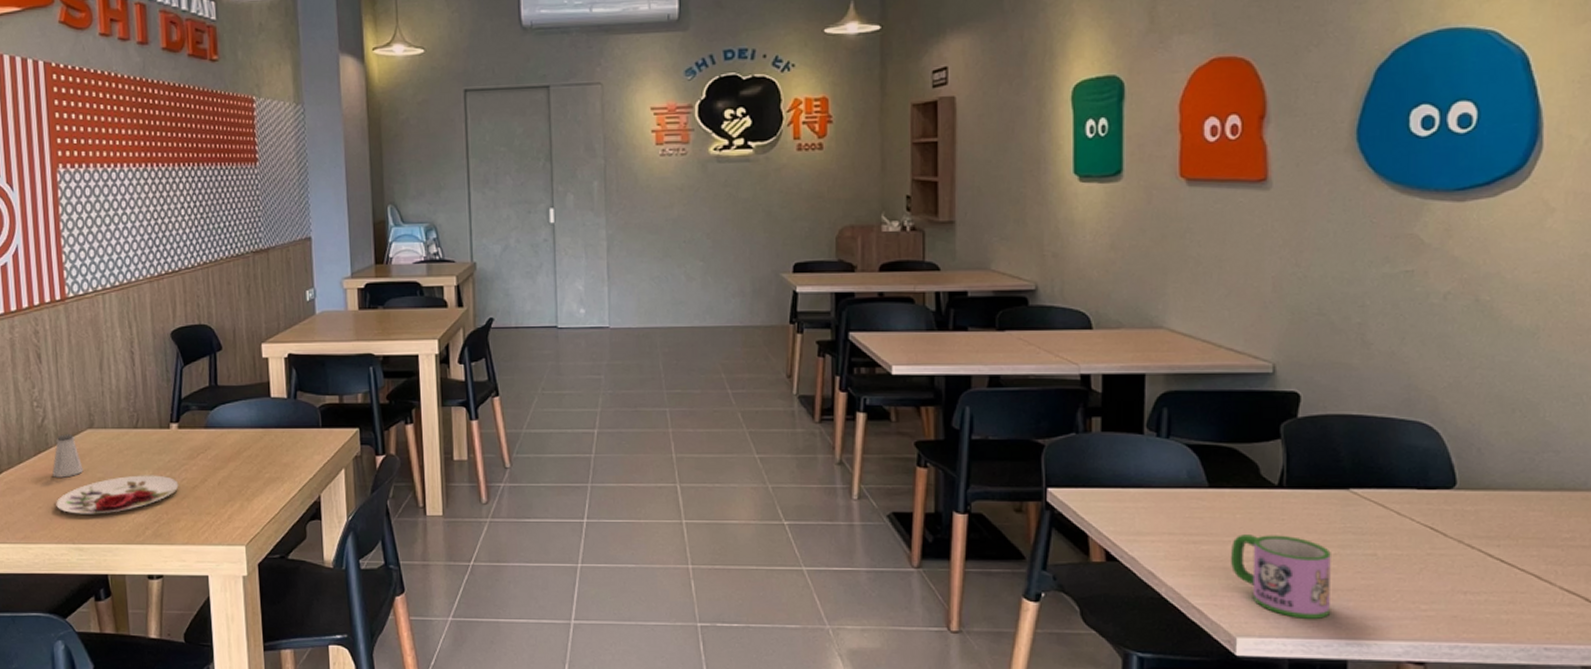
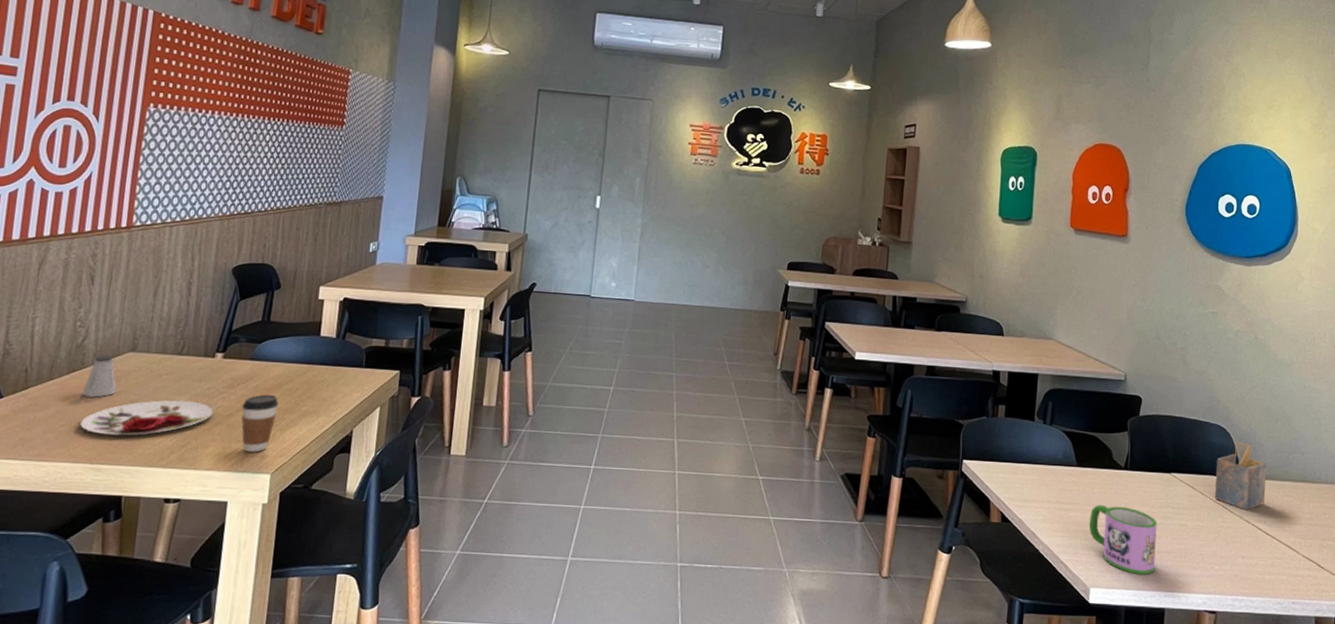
coffee cup: none [205,463,241,524] -> present [241,394,279,453]
napkin holder: none [1417,440,1499,533] -> present [1215,440,1267,511]

